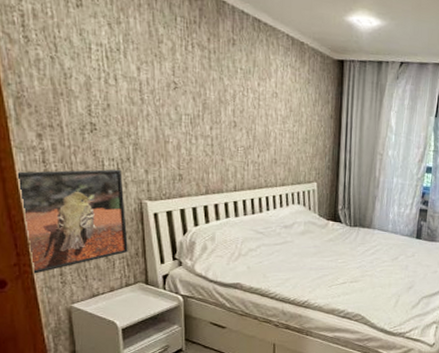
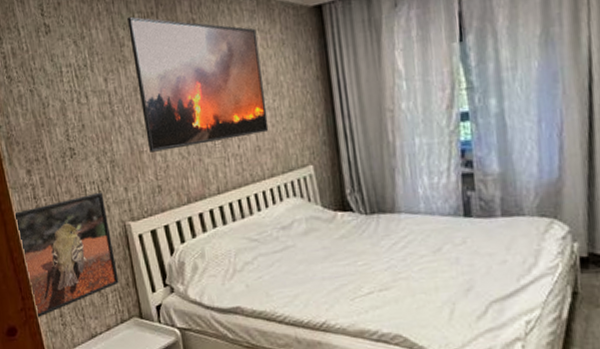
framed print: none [169,17,288,150] -> present [127,16,269,153]

